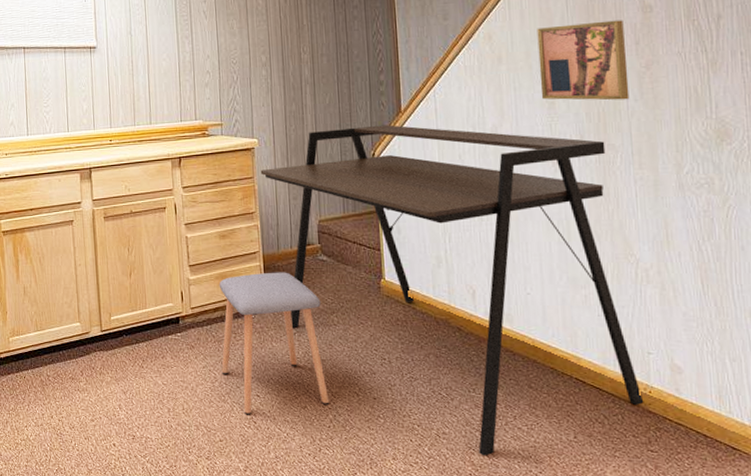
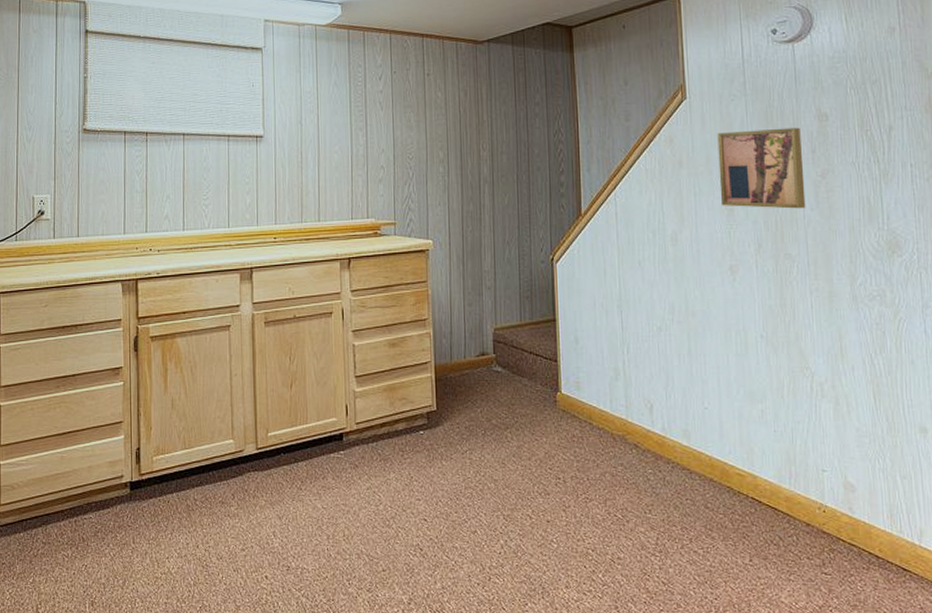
stool: present [219,272,330,415] -> none [387,384,501,541]
desk: present [260,125,644,456] -> none [434,228,819,582]

